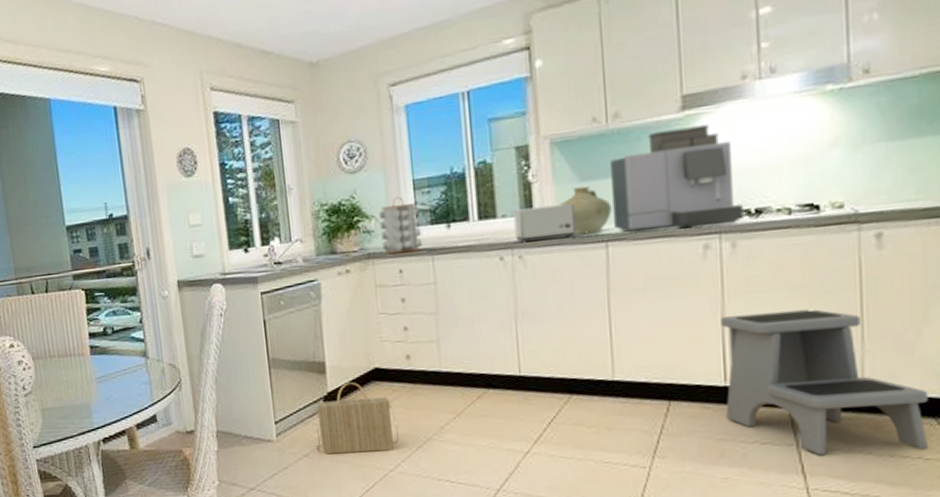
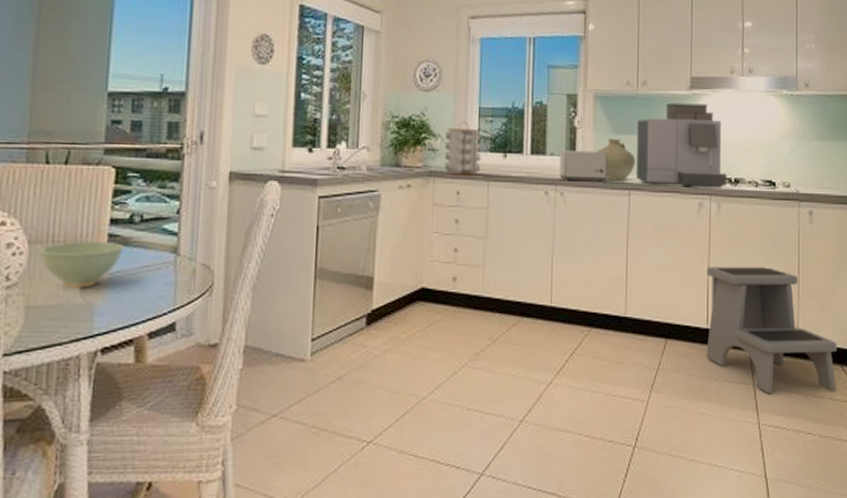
bowl: none [41,352,104,393] -> present [39,241,124,288]
shopping bag: present [315,382,399,455] -> none [351,301,436,378]

